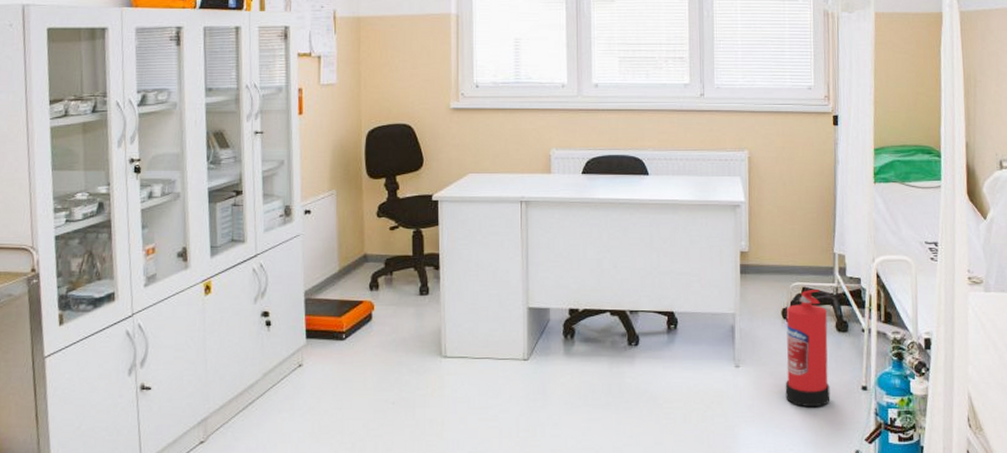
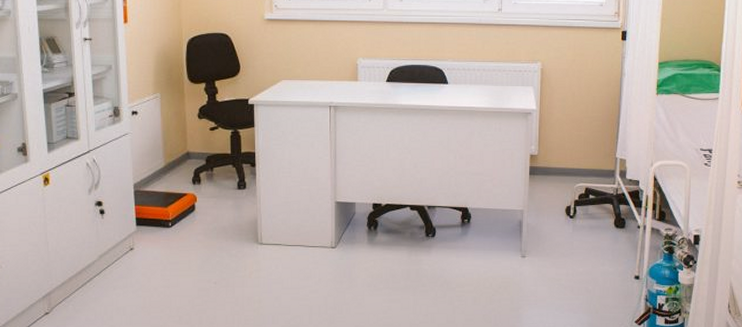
fire extinguisher: present [785,288,830,408] -> none [565,189,607,293]

